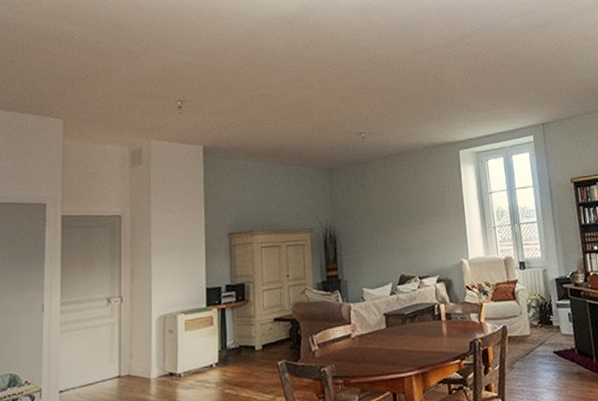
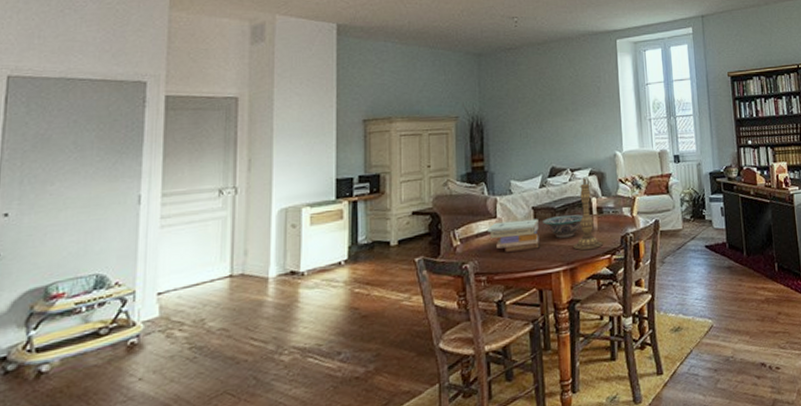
books: none [343,324,392,357] -> present [487,218,540,252]
bowl: none [394,320,433,344] -> present [542,214,584,238]
candlestick: none [424,284,452,356] -> present [573,177,603,251]

